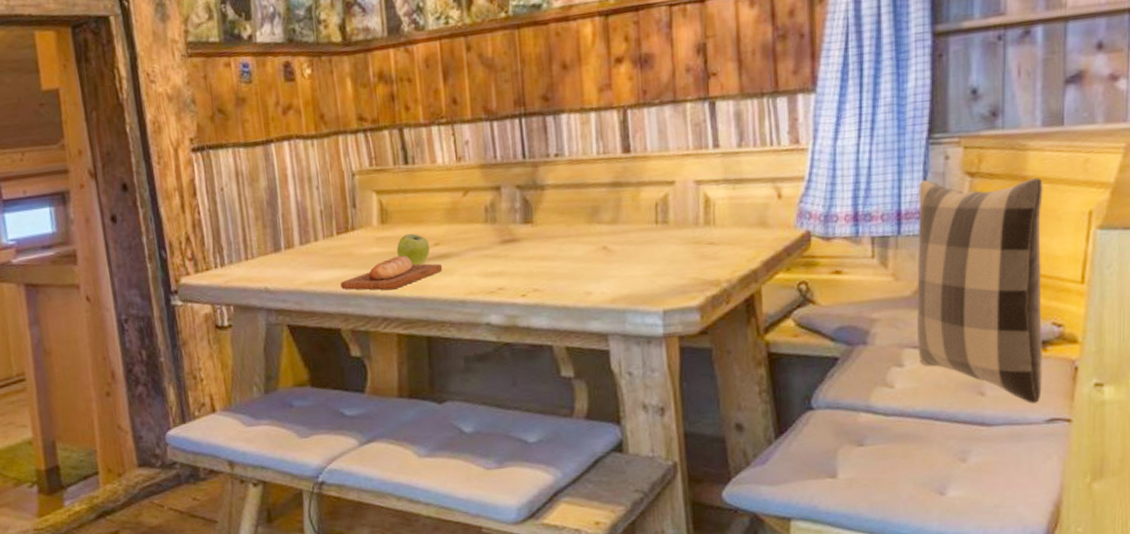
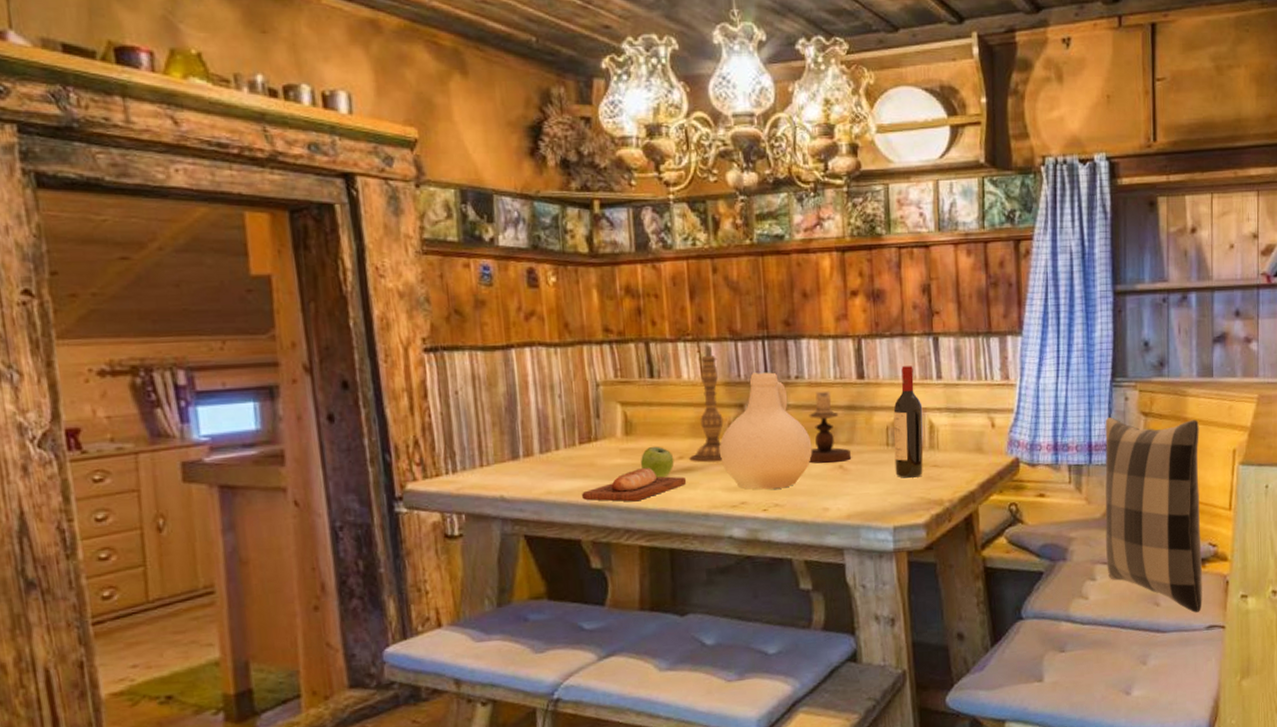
candlestick: none [445,124,480,249] -> present [689,342,724,463]
ceramic jug: none [475,151,574,275] -> present [719,372,813,490]
candlestick: none [570,167,616,246] -> present [809,390,851,464]
wine bottle: none [663,135,698,258] -> present [893,366,924,478]

